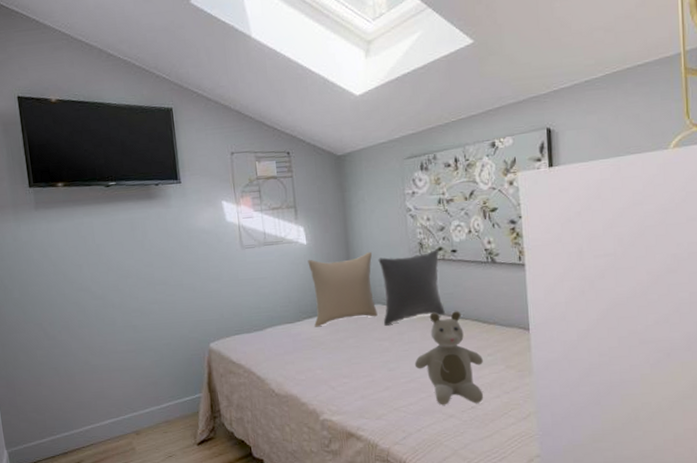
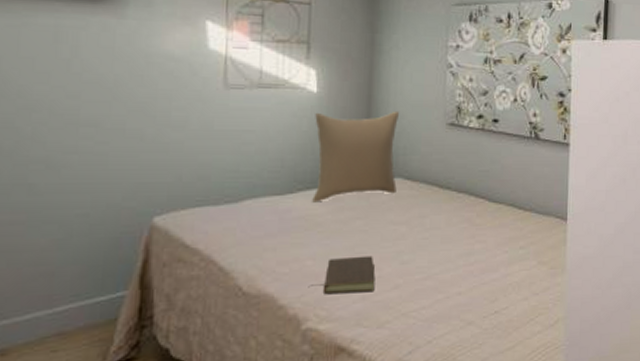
book: none [320,365,371,395] -> present [308,255,376,295]
pillow: present [378,249,445,326] -> none [403,117,478,206]
teddy bear: present [414,311,484,405] -> none [434,192,515,310]

